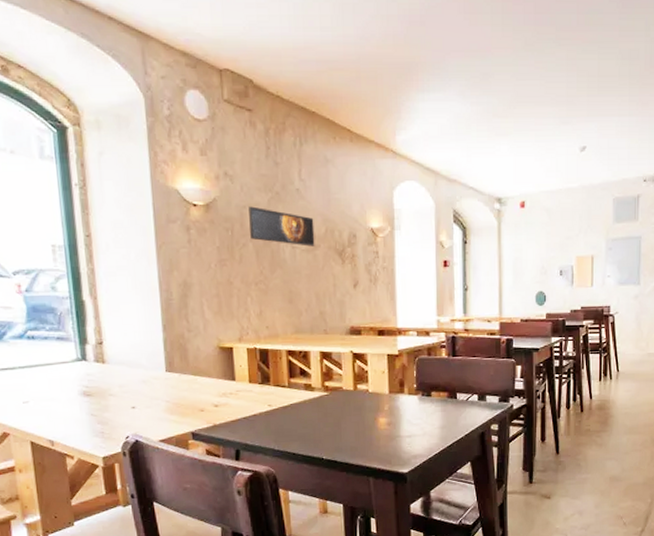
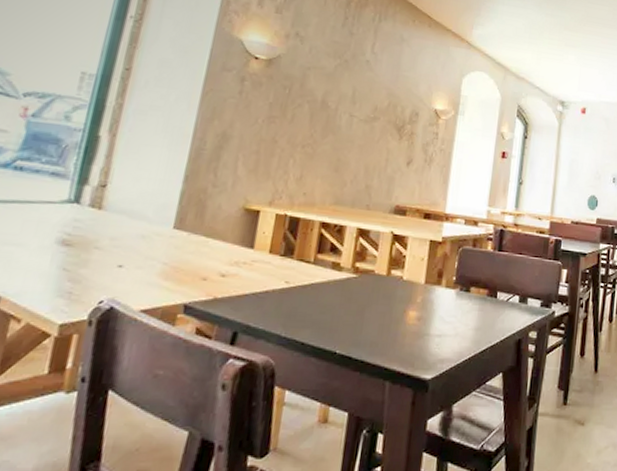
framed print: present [249,206,315,246] -> none [308,69,379,118]

